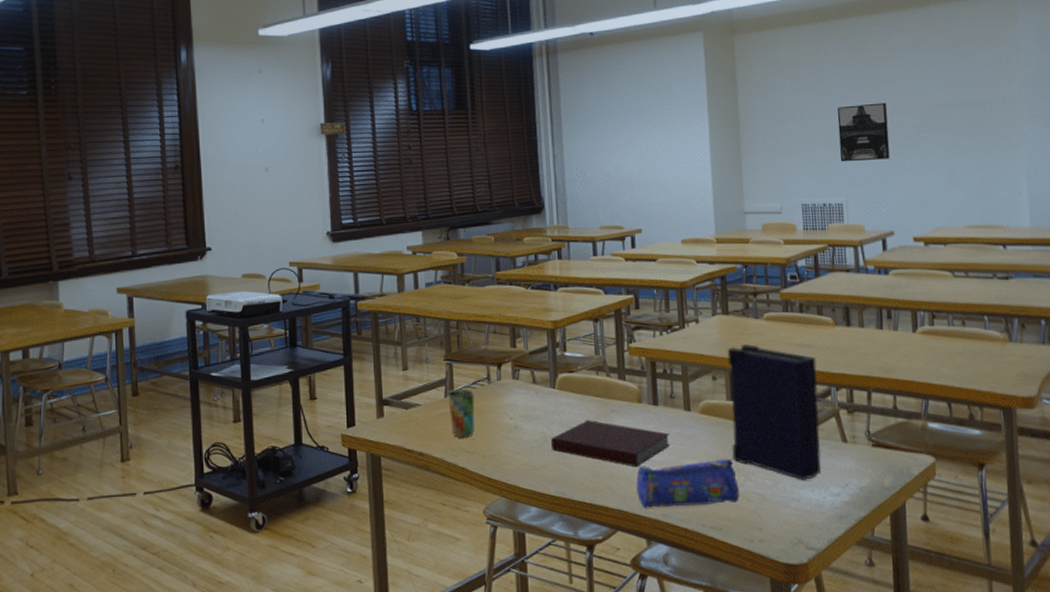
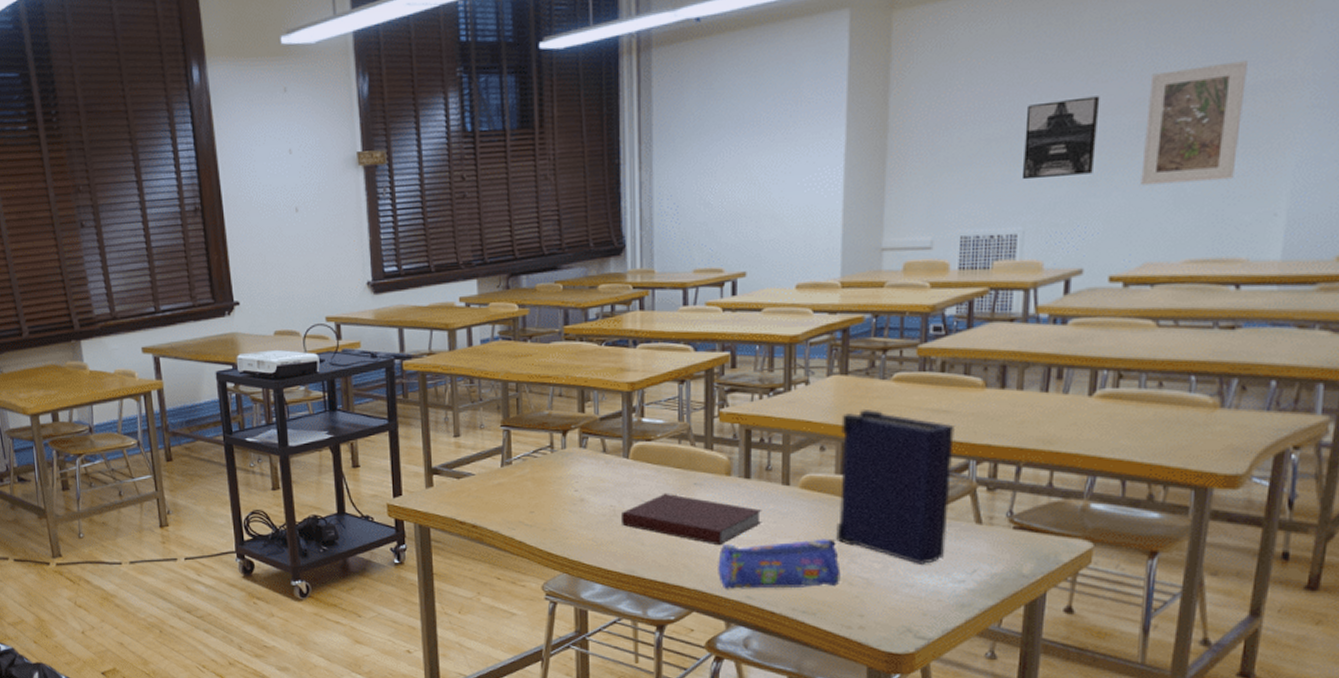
cup: present [448,389,475,438] -> none [505,458,535,510]
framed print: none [919,82,987,169] -> present [1140,60,1247,186]

